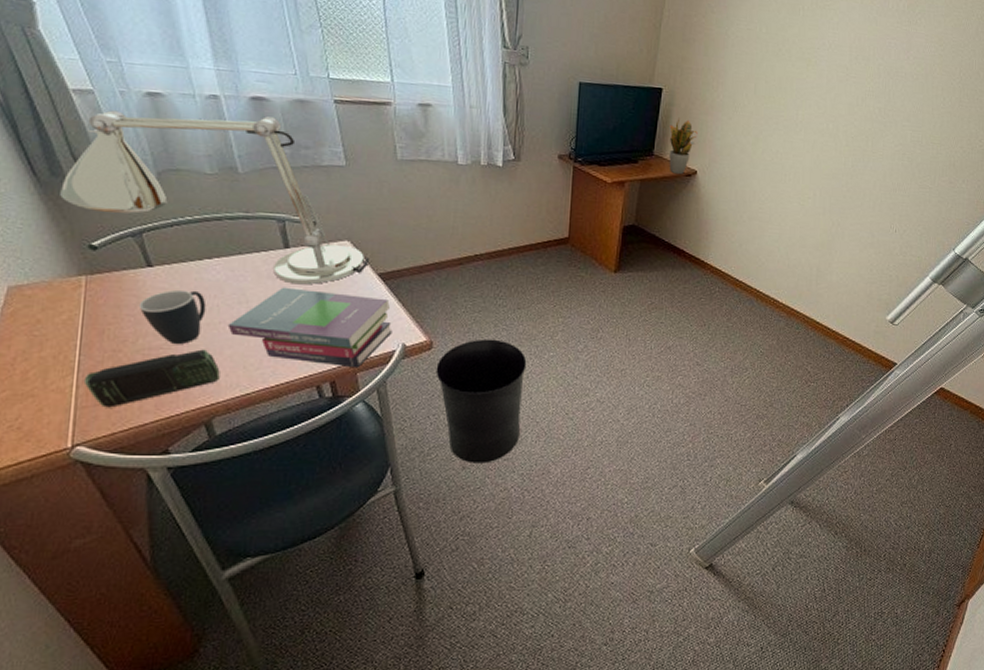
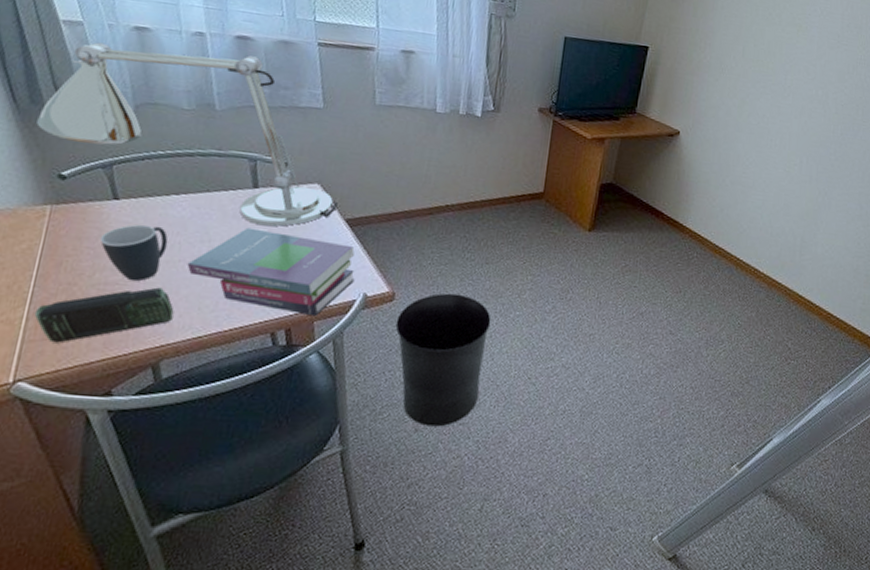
potted plant: present [669,117,698,175] -> none [651,76,683,134]

